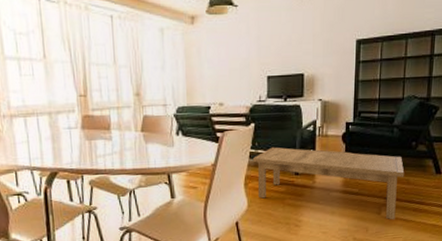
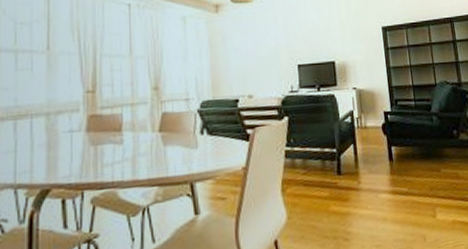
coffee table: present [252,147,405,220] -> none [288,143,453,224]

